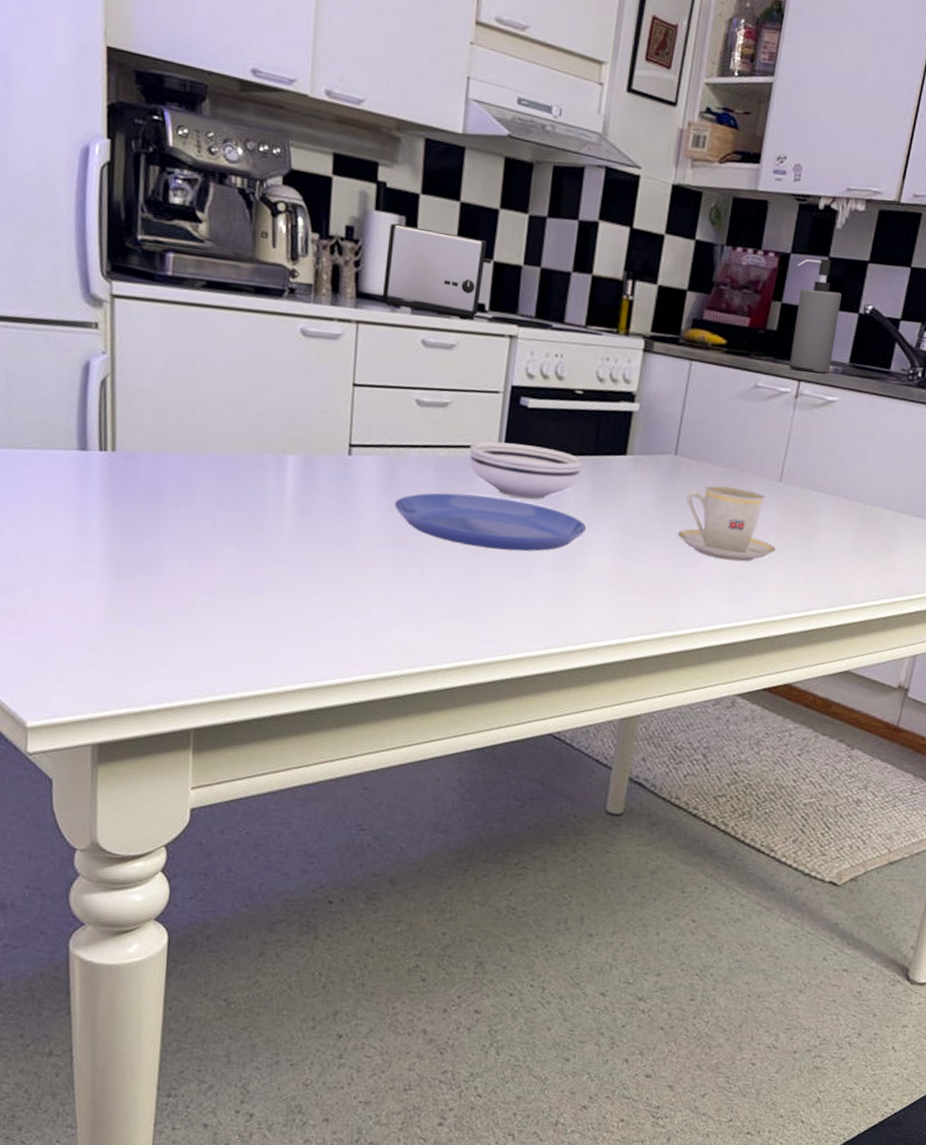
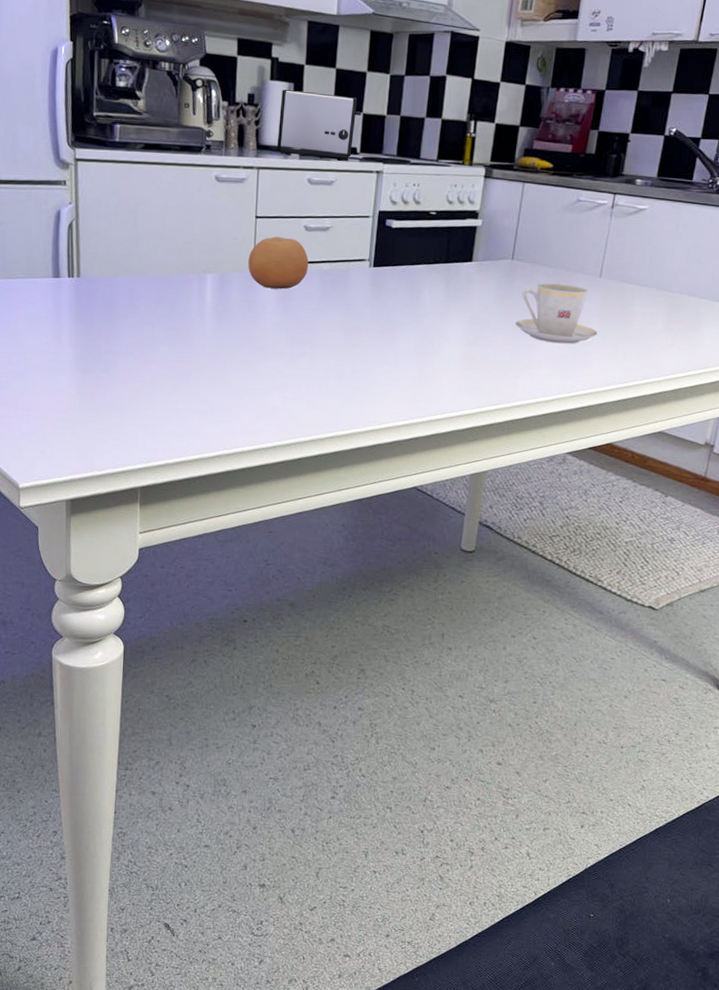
fruit: none [342,411,421,479] -> present [248,236,309,289]
plate: present [394,492,587,552] -> none [288,298,441,342]
bowl: present [469,441,583,500] -> none [346,256,437,301]
soap dispenser: present [789,258,842,373] -> none [606,92,649,187]

